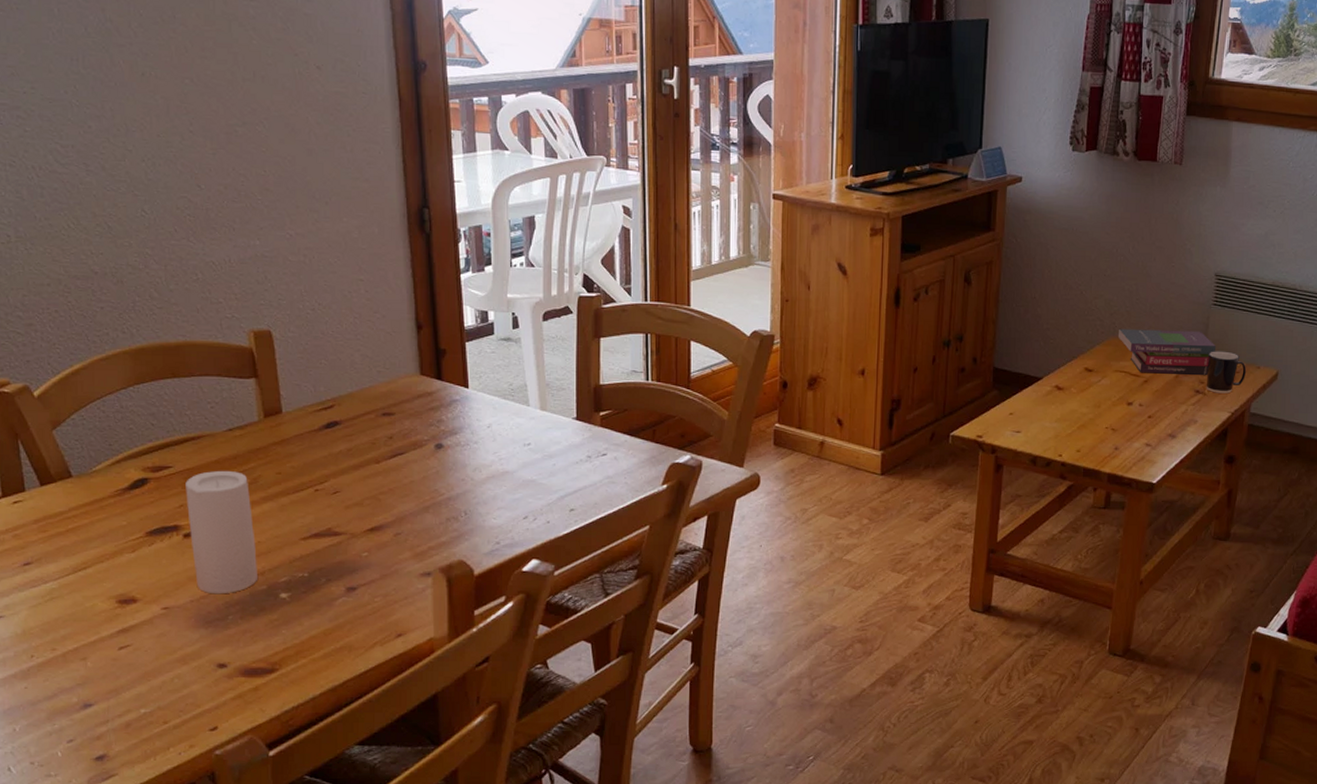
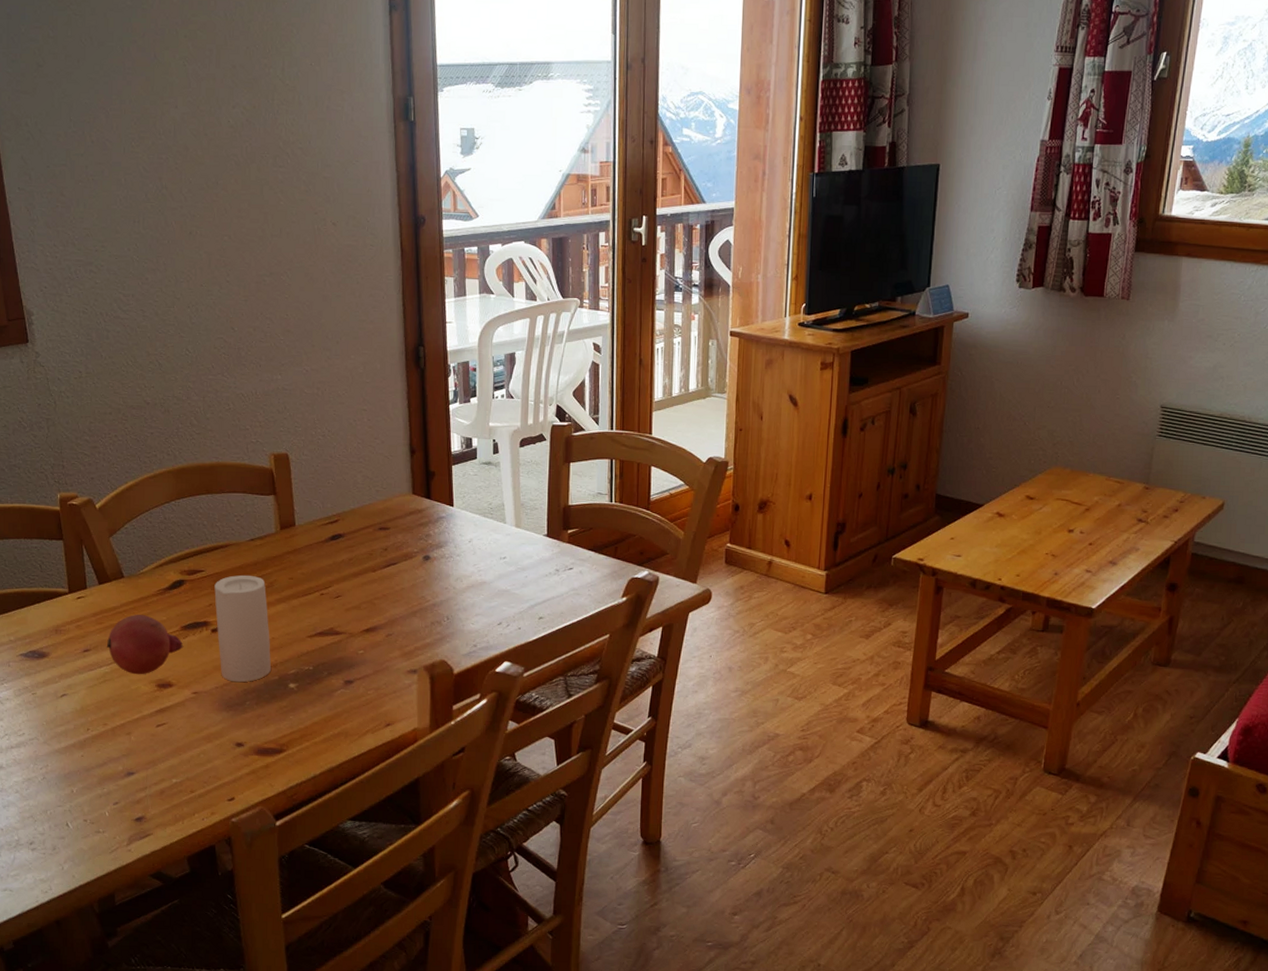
fruit: none [52,520,150,590] -> present [106,614,184,675]
books: present [1117,328,1217,376] -> none [1060,458,1161,505]
mug: present [1206,351,1246,394] -> none [1148,481,1191,523]

